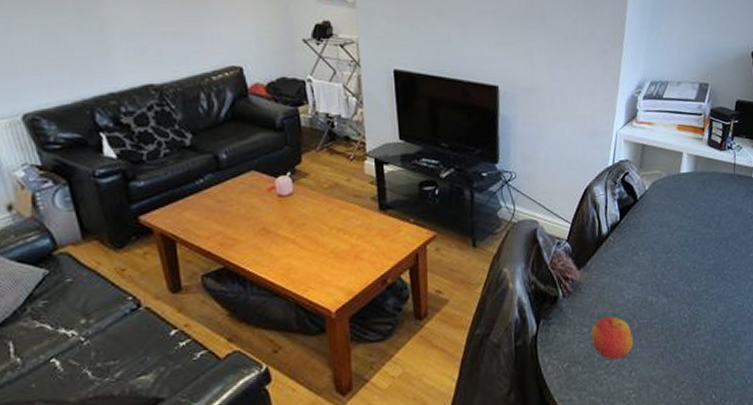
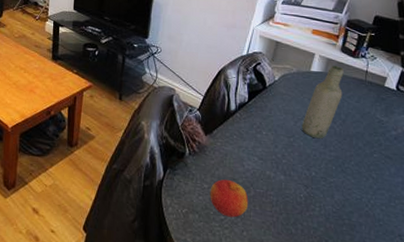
bottle: none [678,162,715,249] -> present [302,65,344,139]

